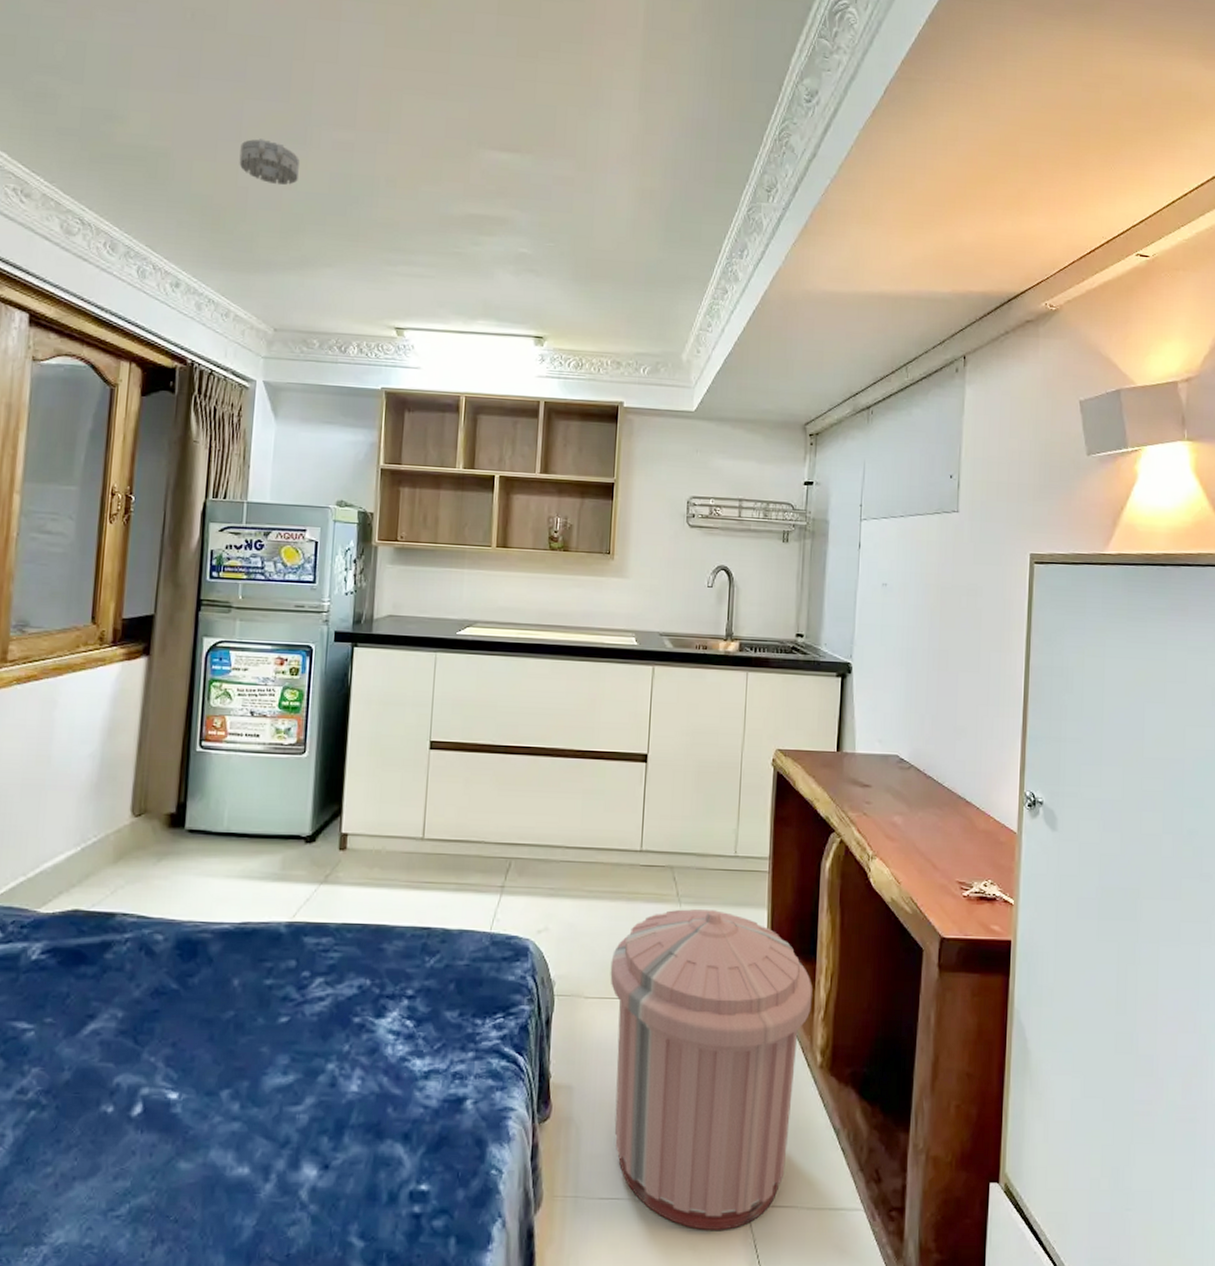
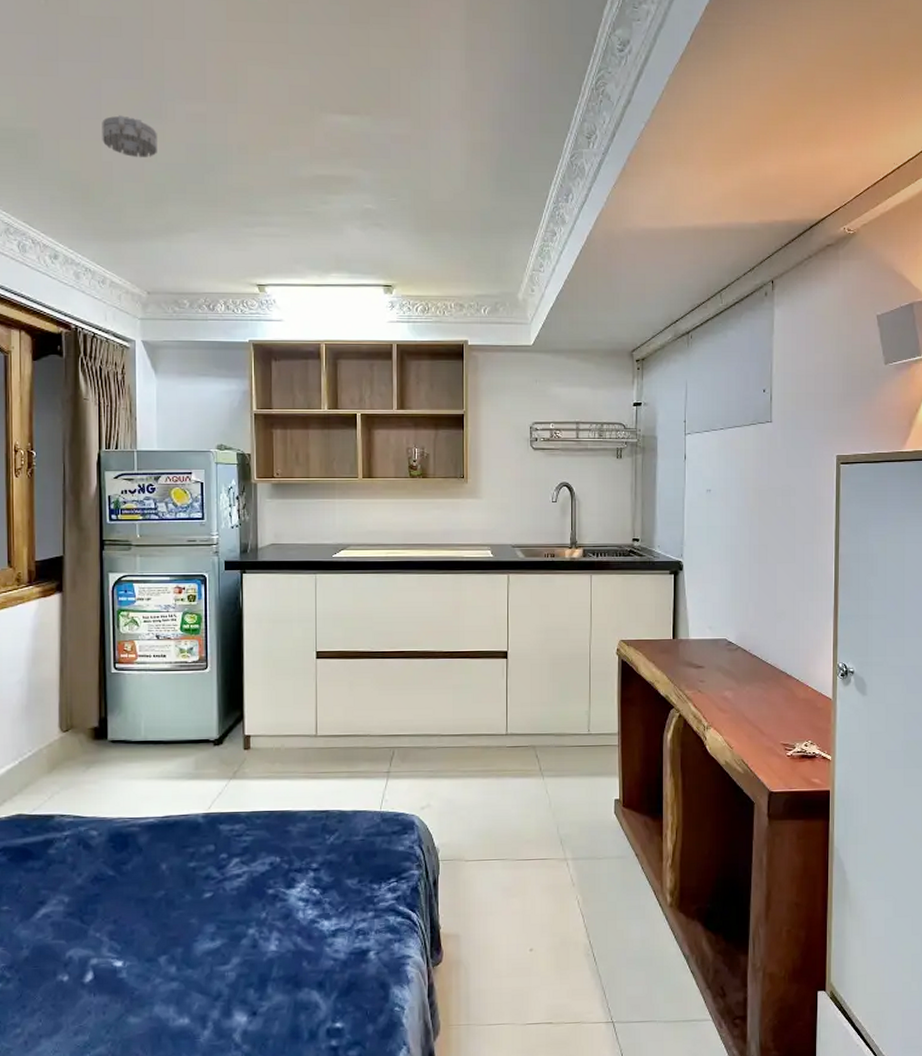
trash can: present [610,909,812,1230] -> none [486,781,660,1045]

